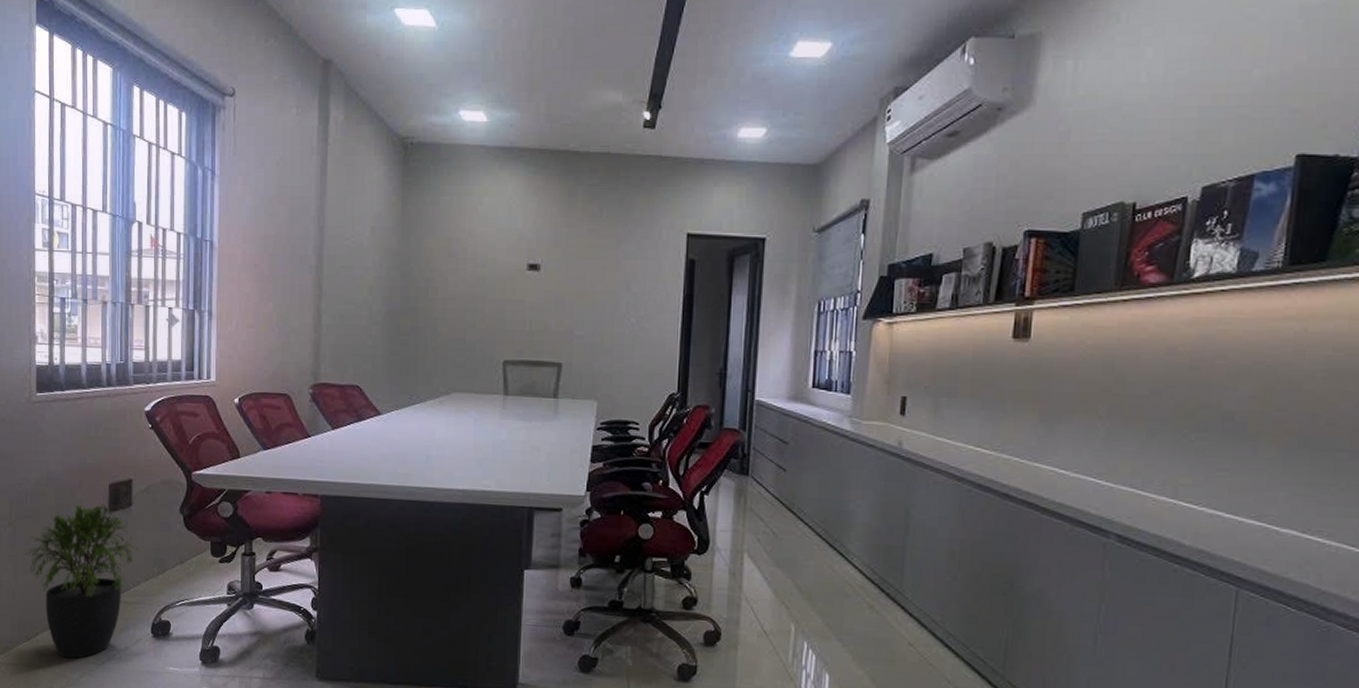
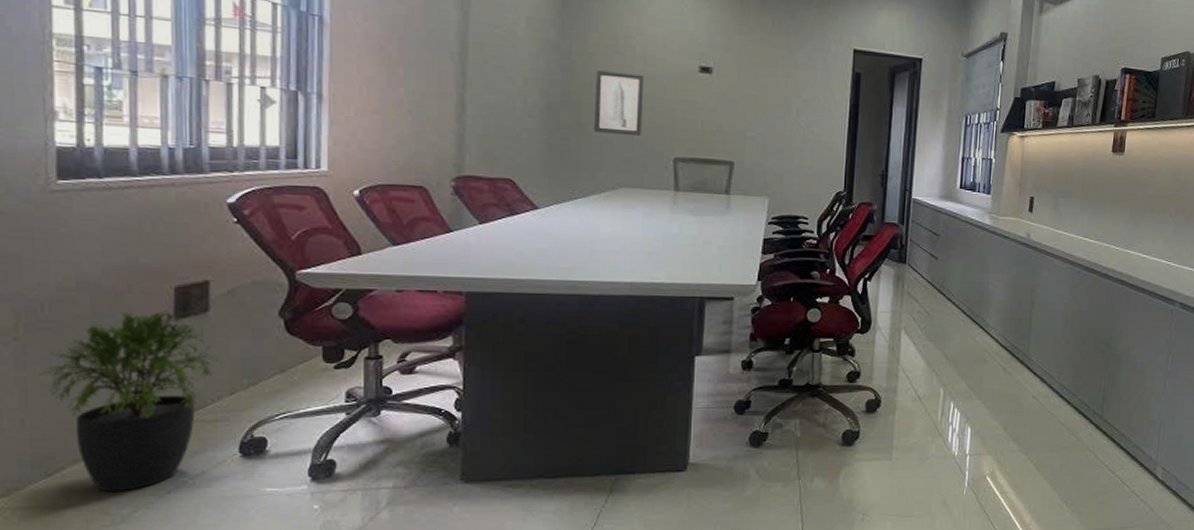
wall art: none [429,275,476,340] -> present [593,70,645,137]

